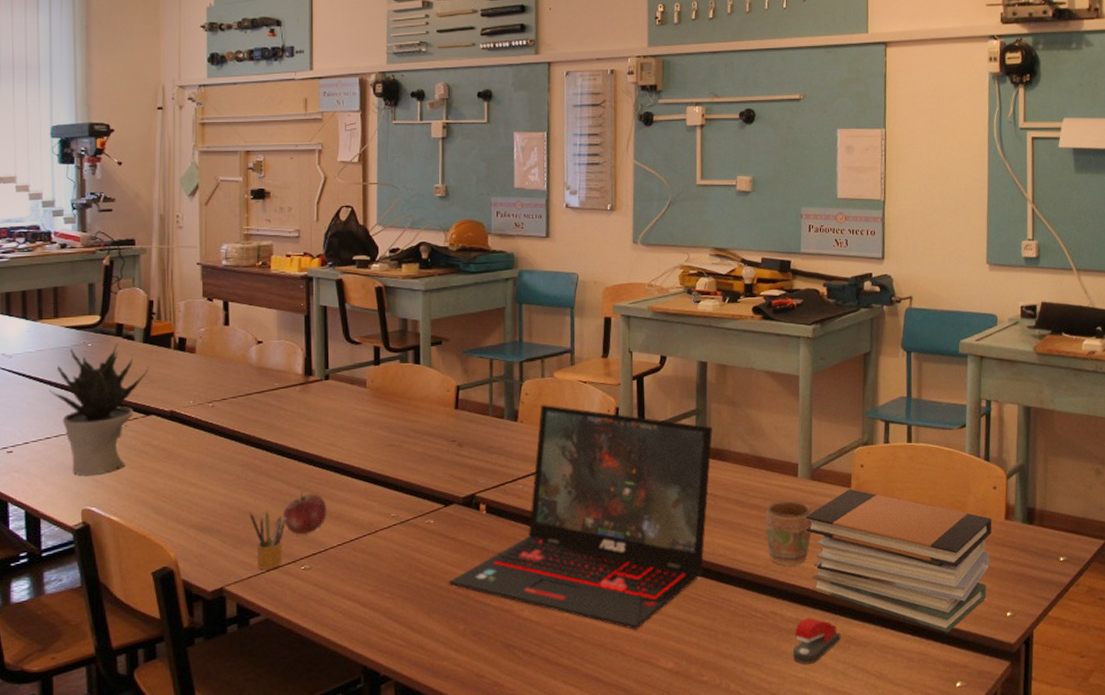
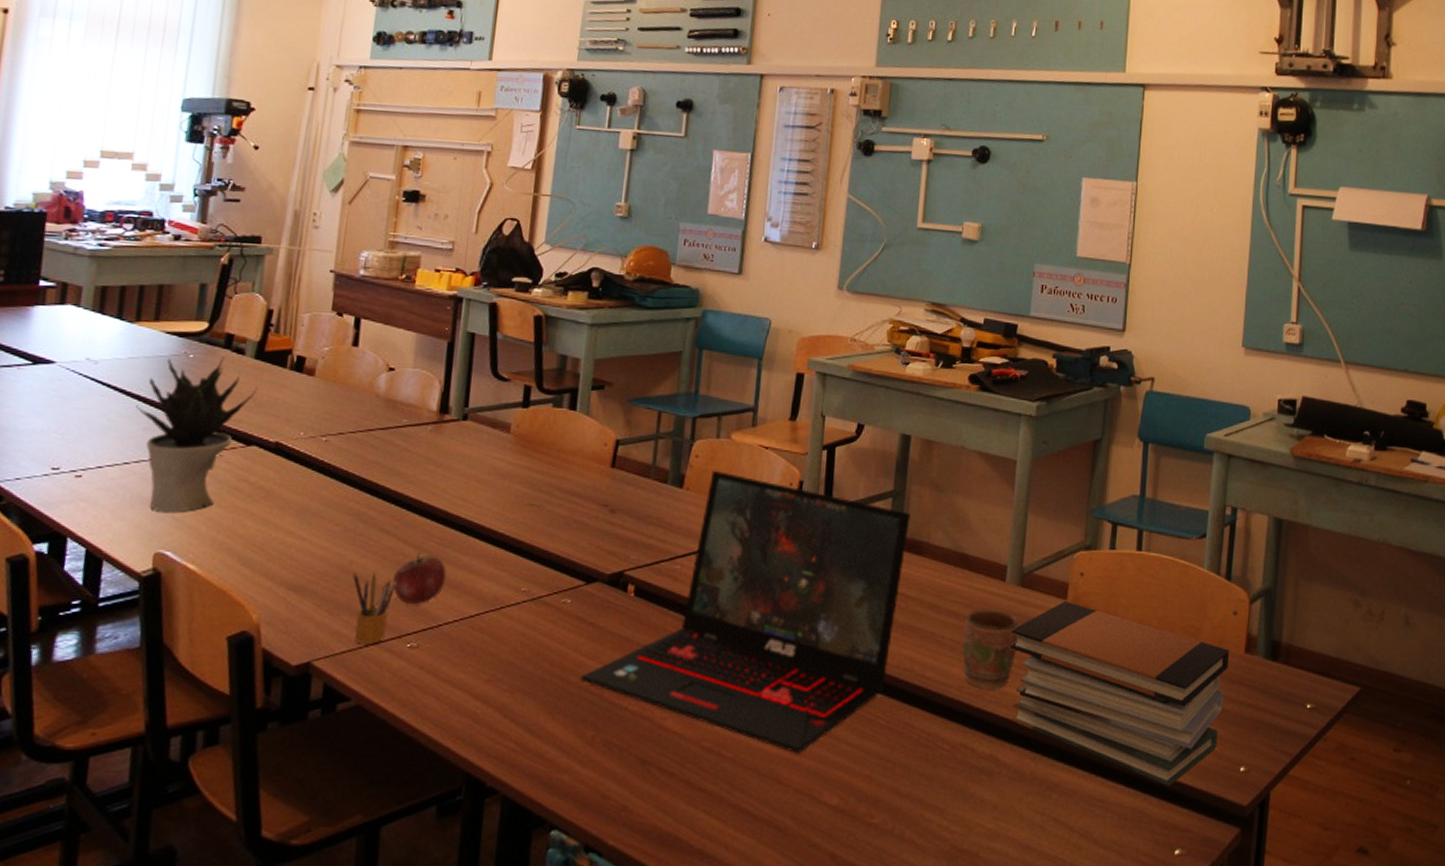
stapler: present [793,617,841,664] -> none [983,755,1042,812]

